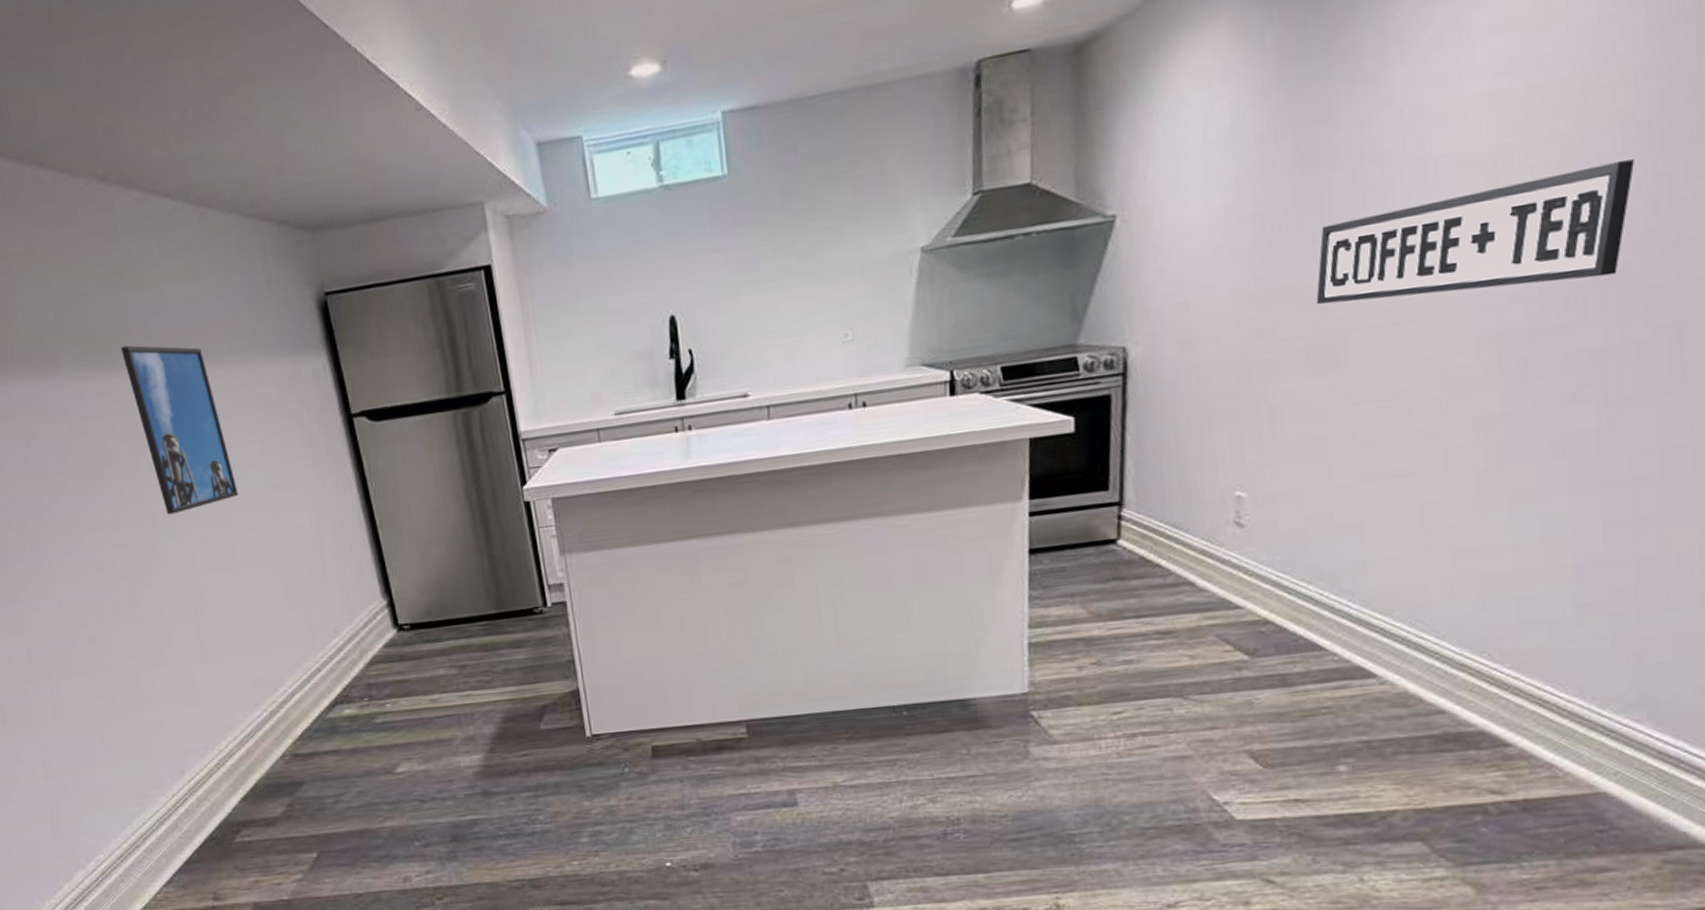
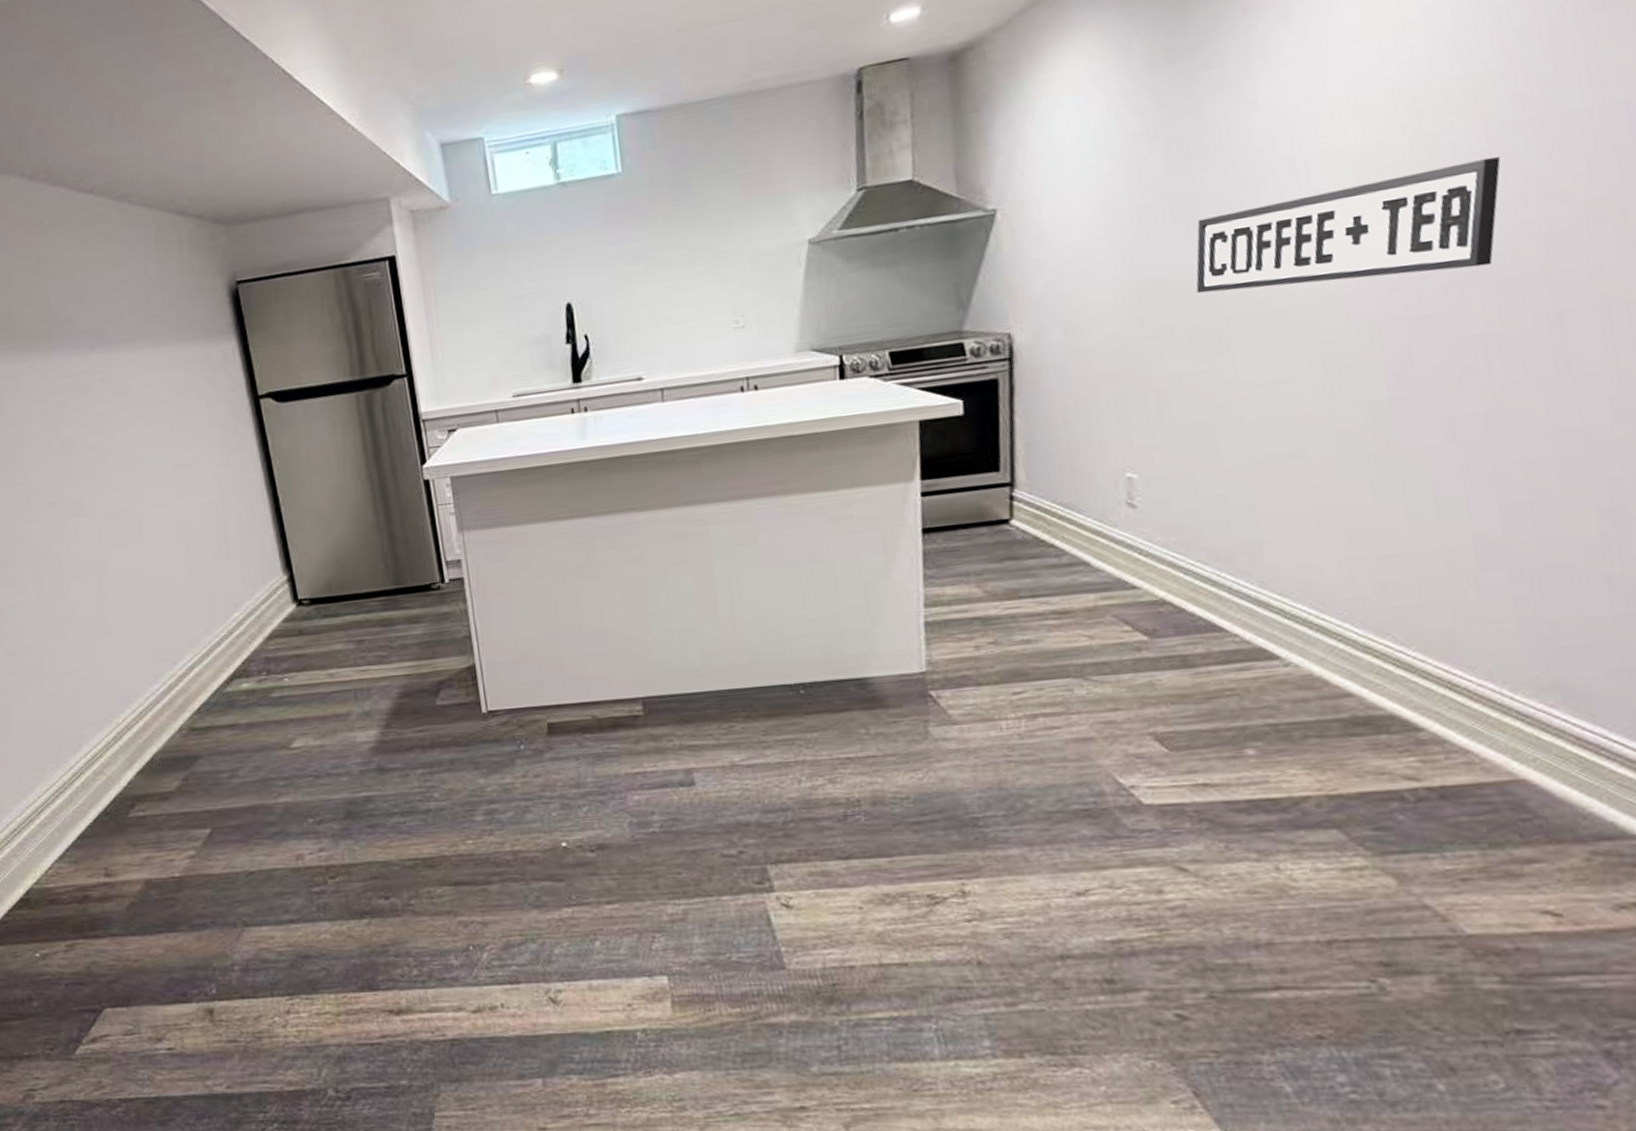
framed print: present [121,345,239,515] -> none [41,330,147,491]

